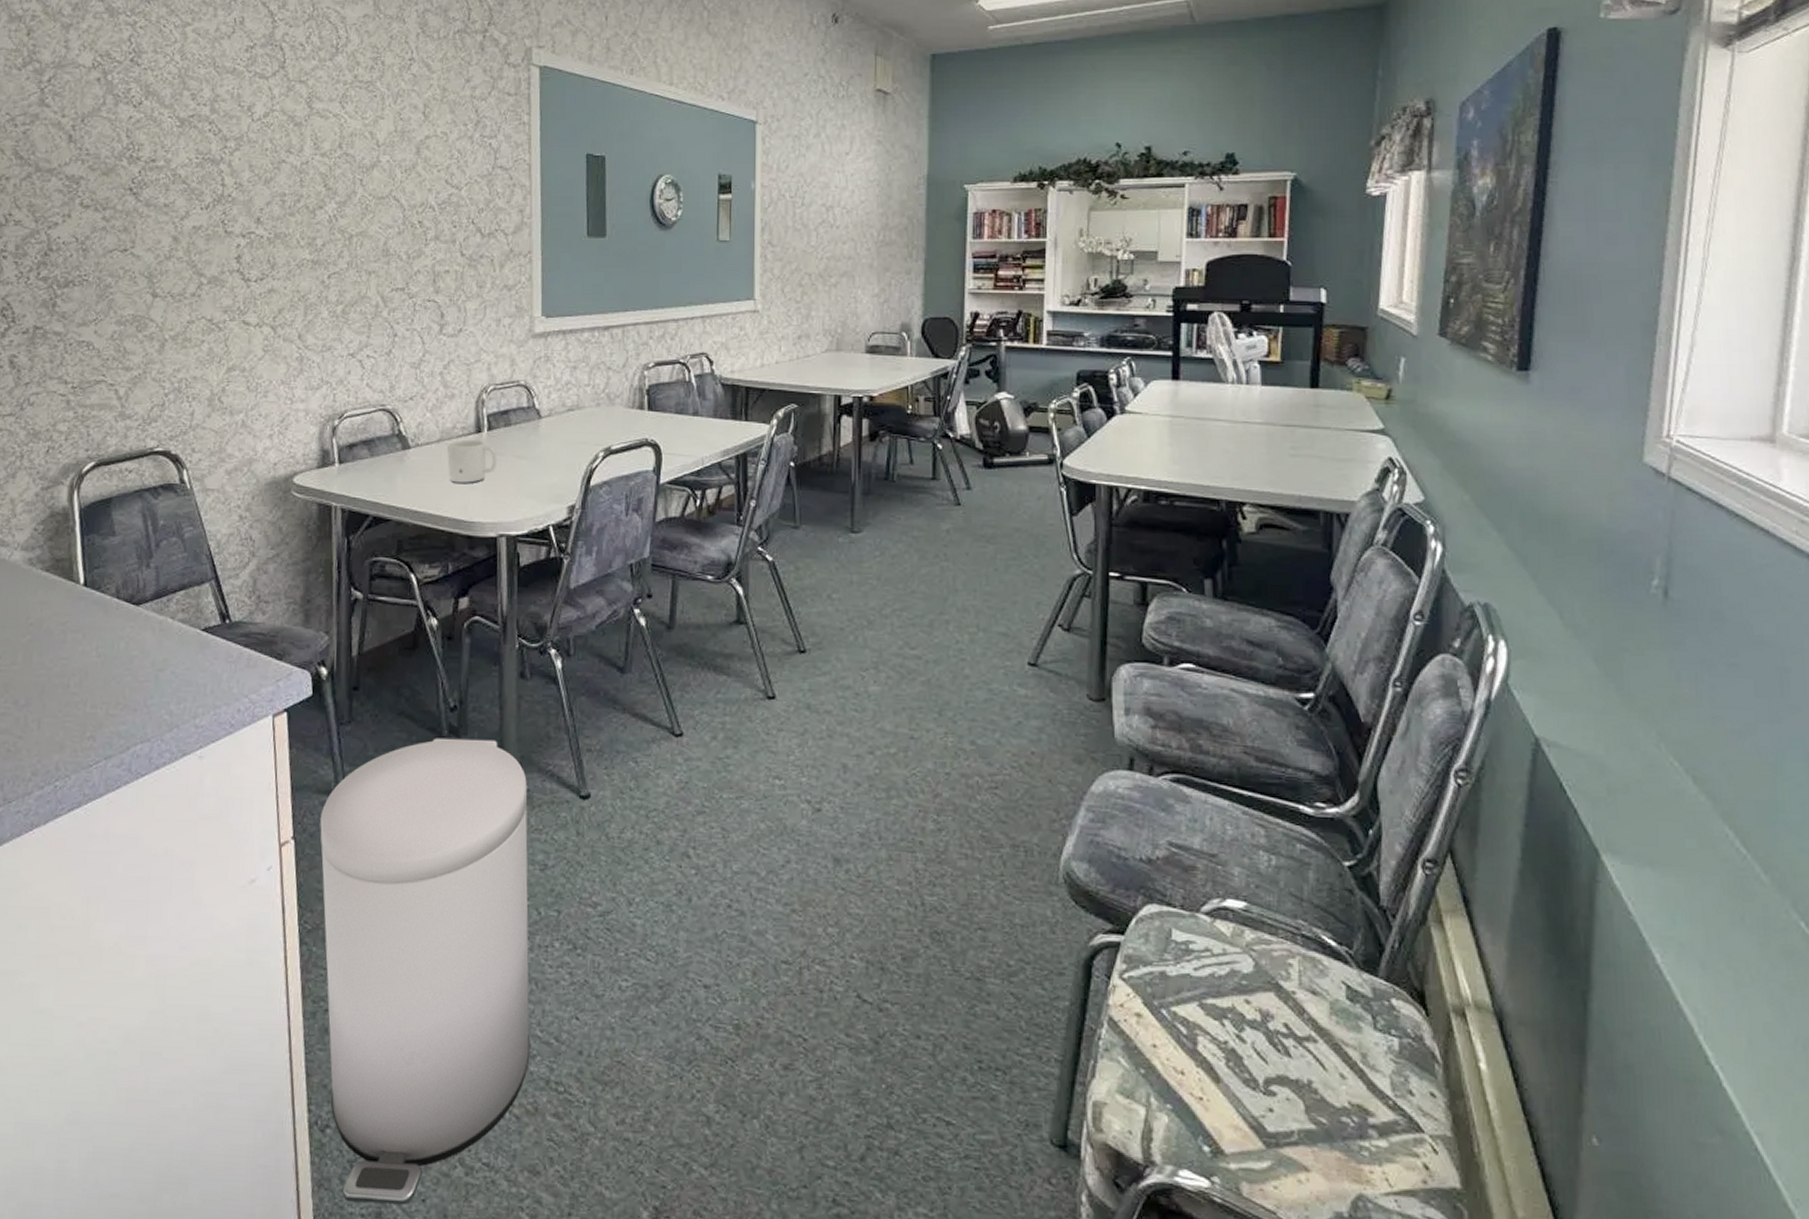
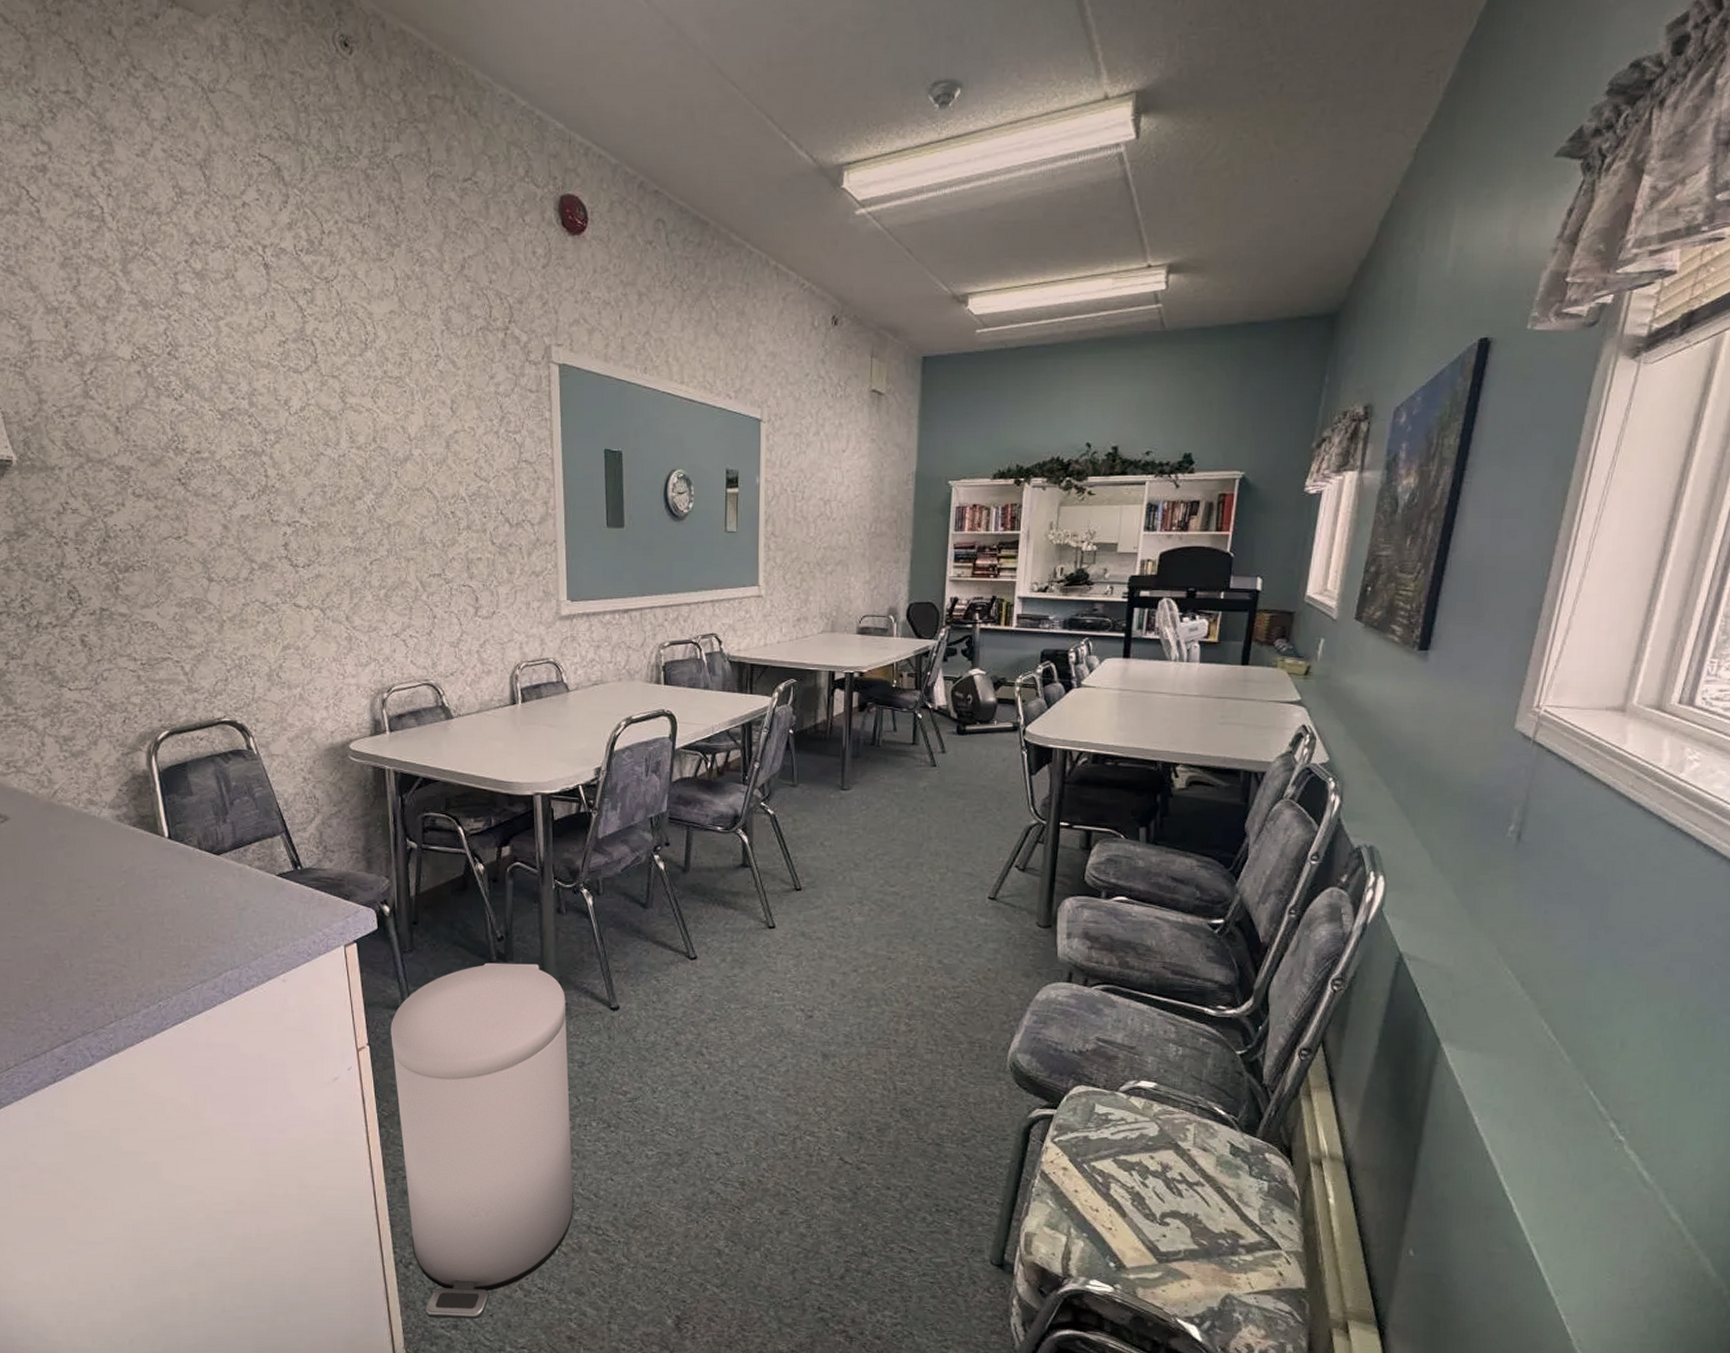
mug: present [446,439,498,484] -> none [485,710,532,750]

